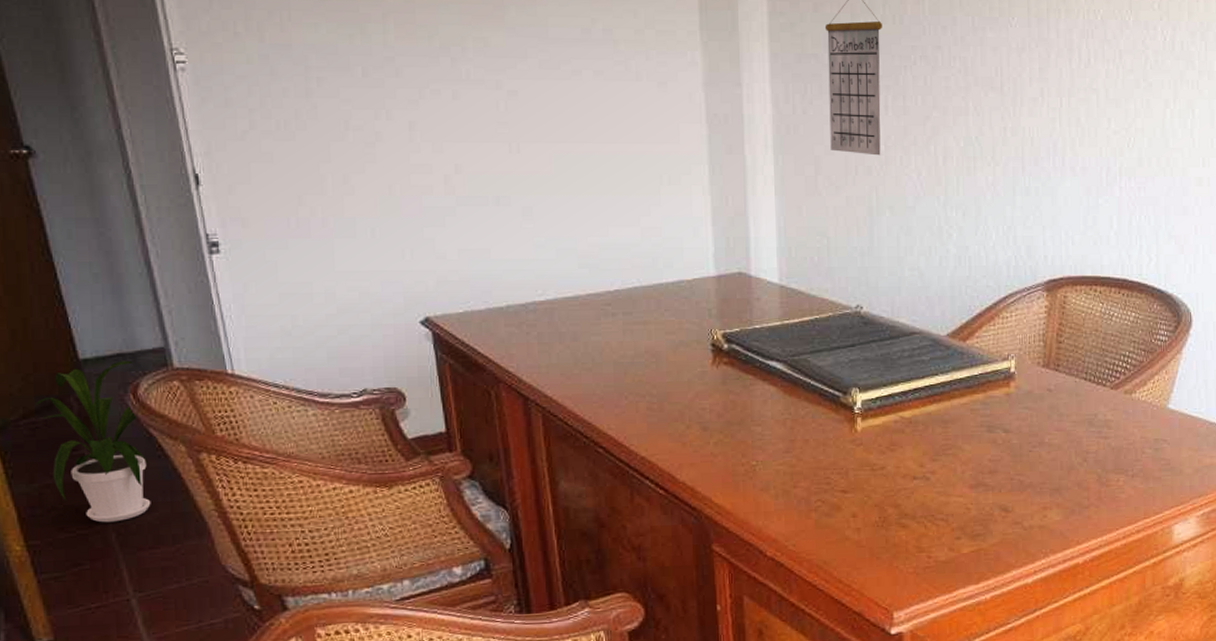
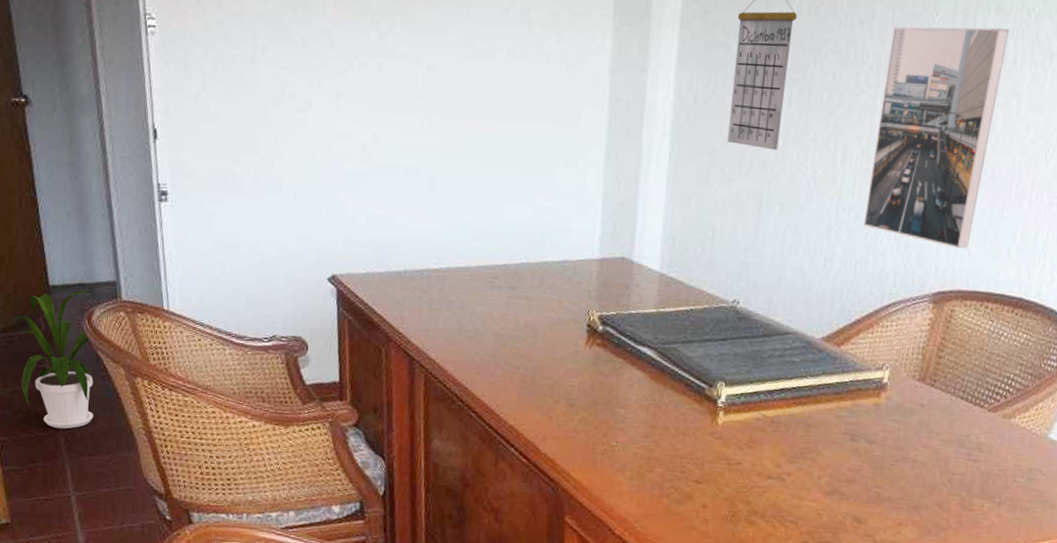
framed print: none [971,29,1080,237] -> present [863,26,1009,248]

